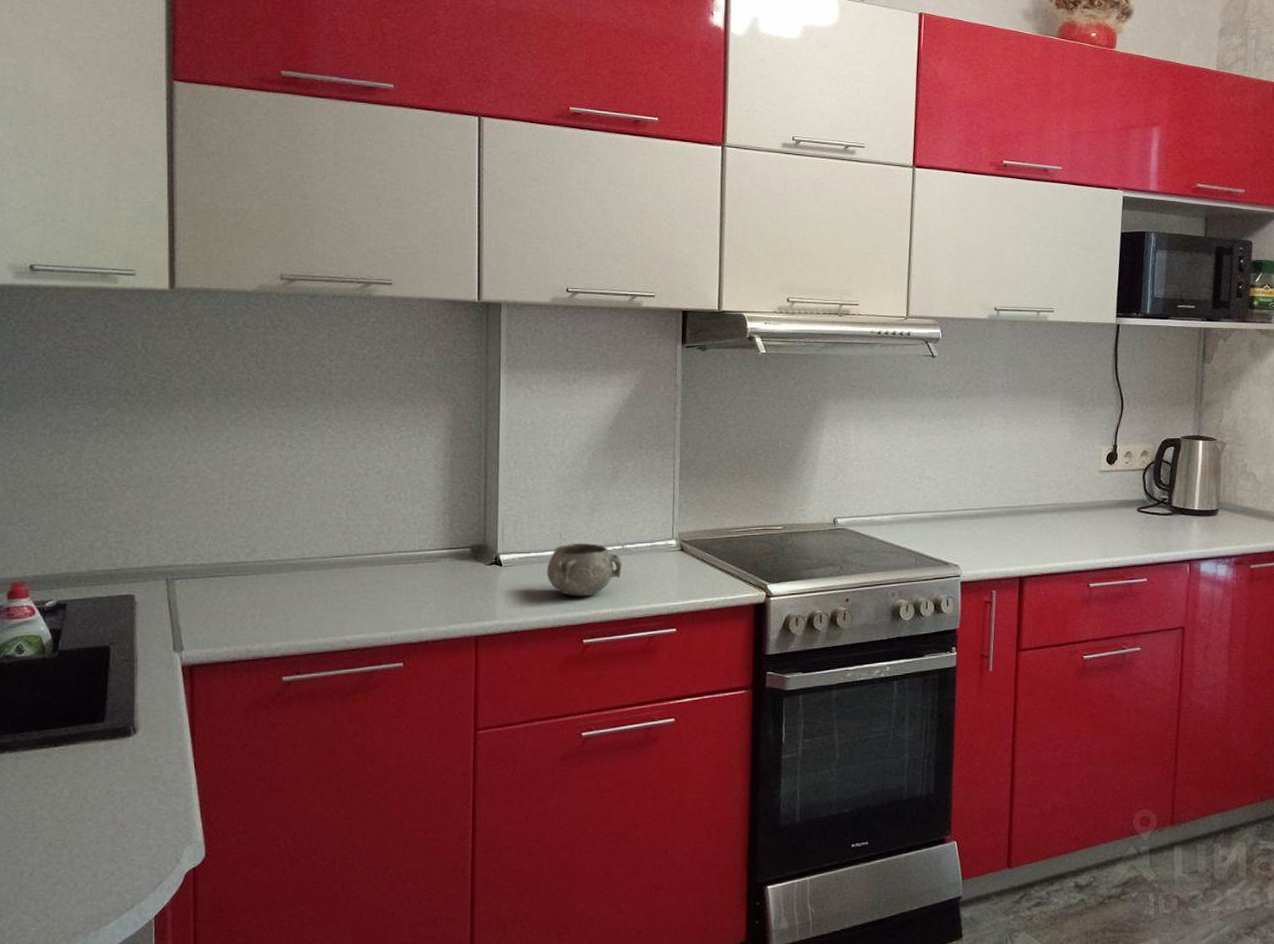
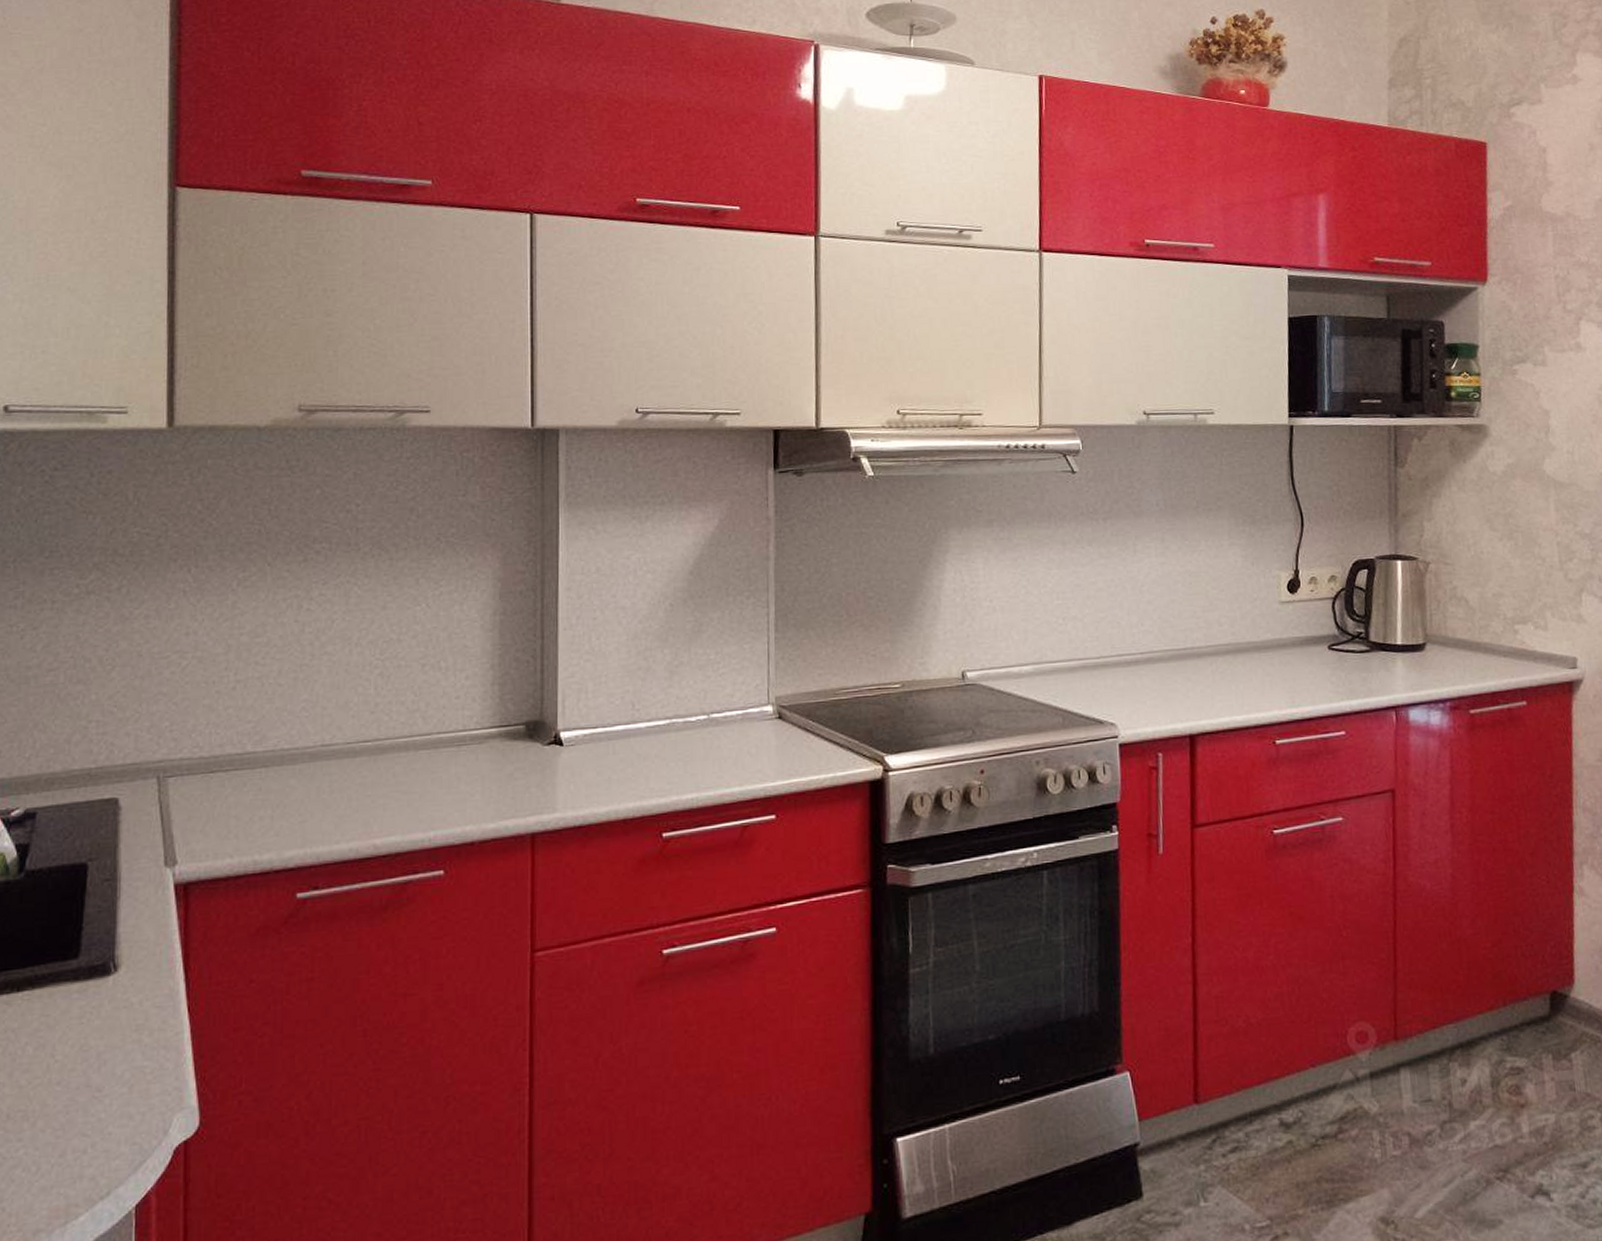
decorative bowl: present [546,543,623,597] -> none [616,714,709,780]

